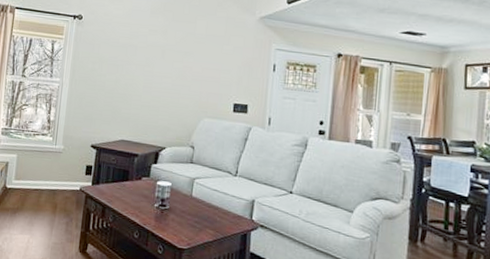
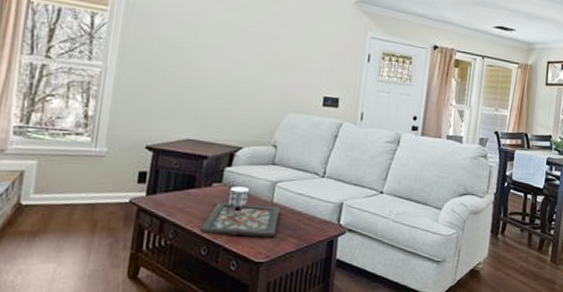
decorative tray: none [133,194,198,228] -> present [200,202,280,238]

